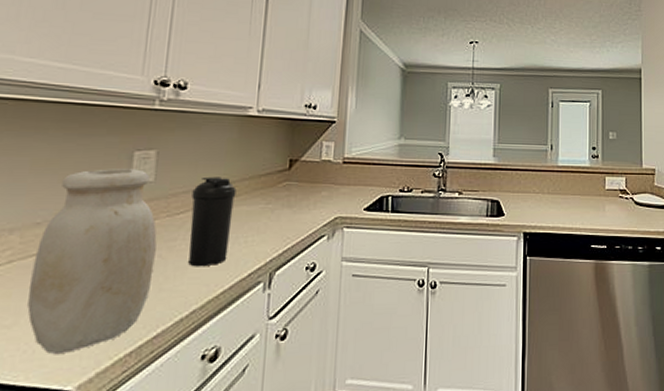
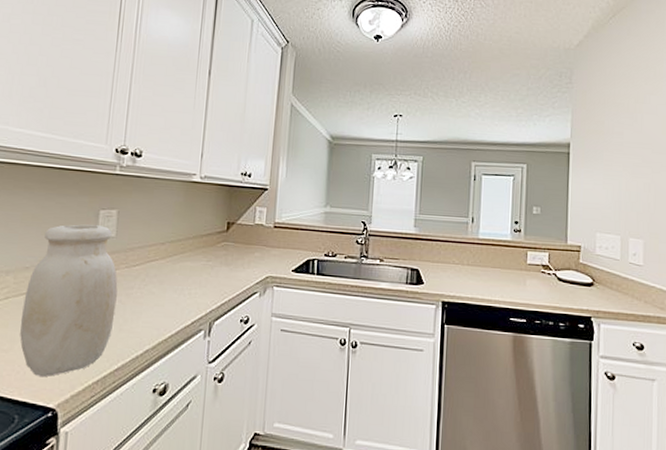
water bottle: present [188,176,237,267] -> none [143,234,182,313]

